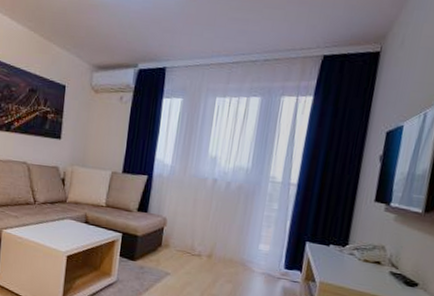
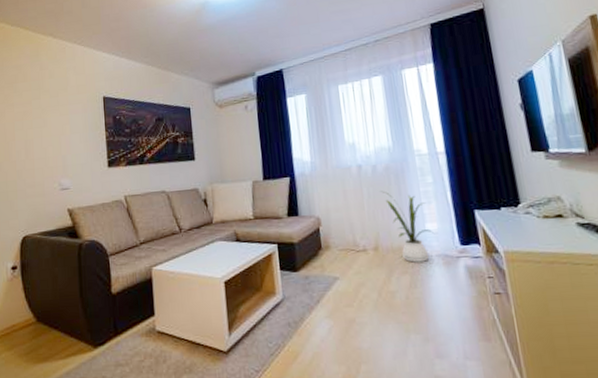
house plant: none [227,206,265,276] -> present [380,191,434,263]

